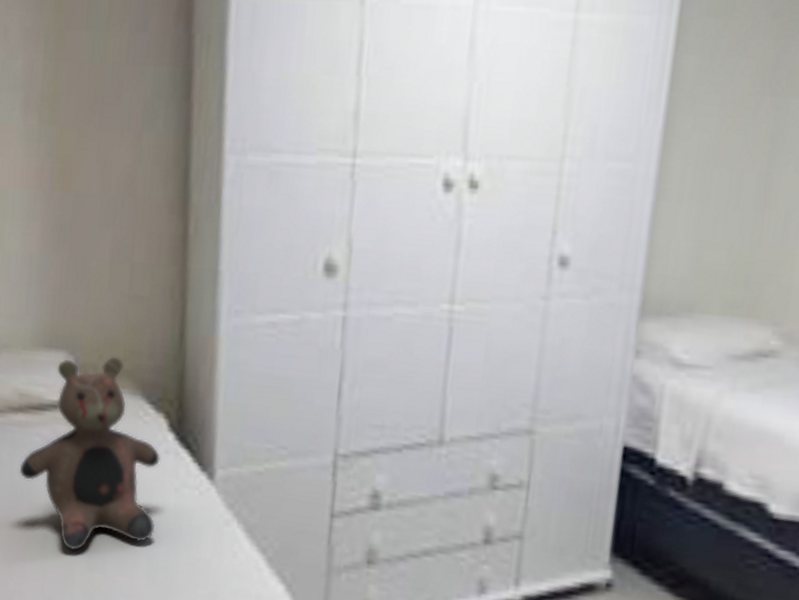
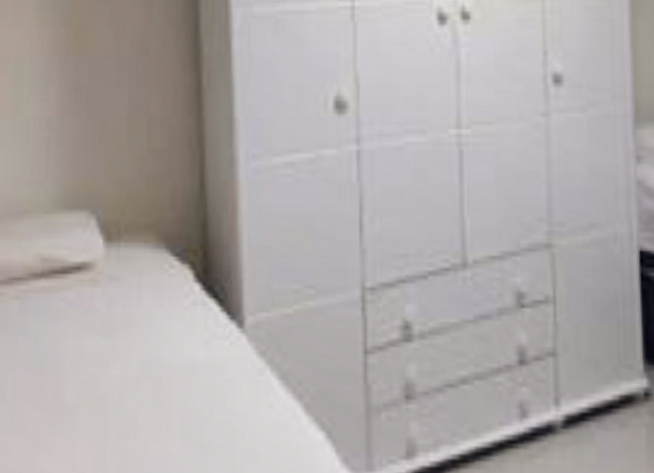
teddy bear: present [19,356,160,550] -> none [44,211,188,419]

